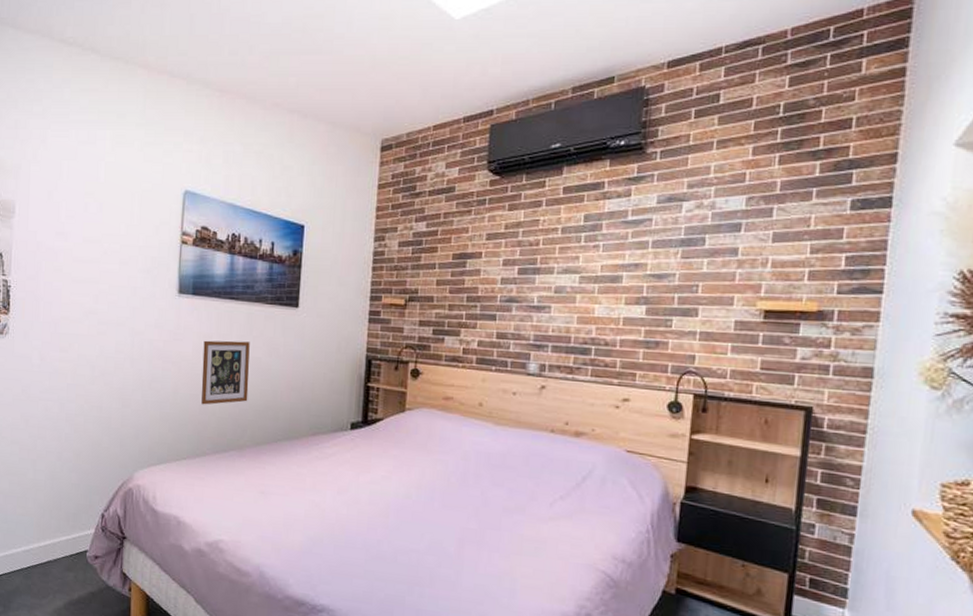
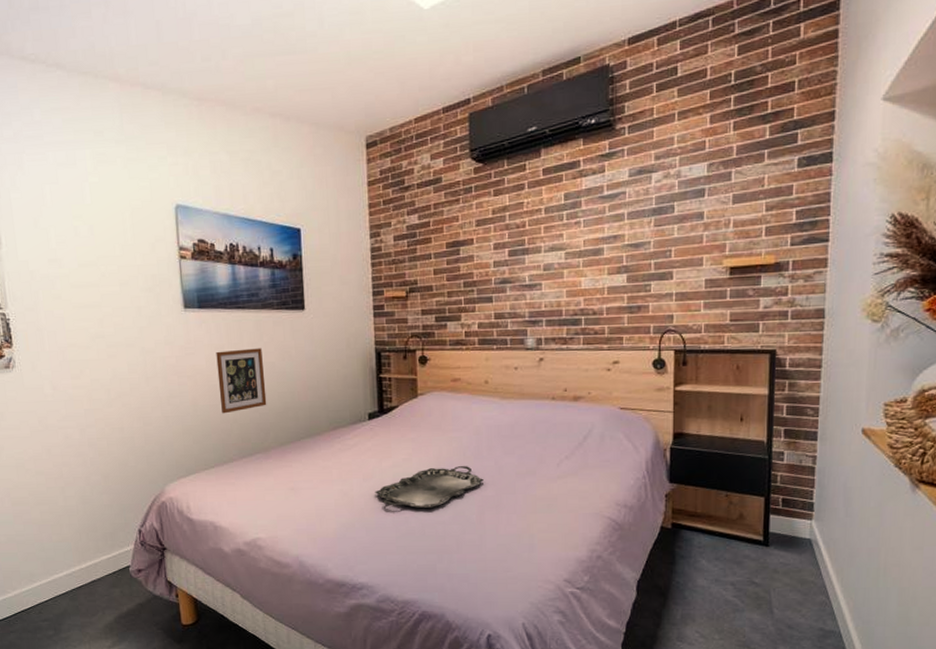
serving tray: none [348,490,468,534] -> present [375,466,485,509]

